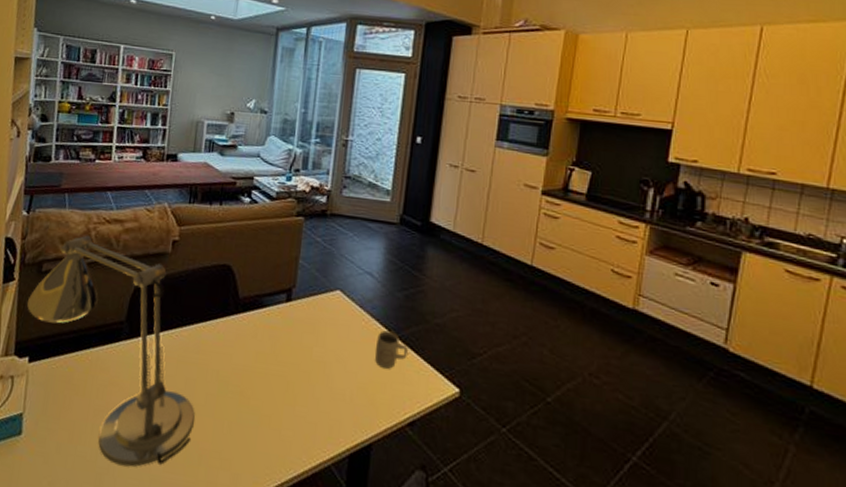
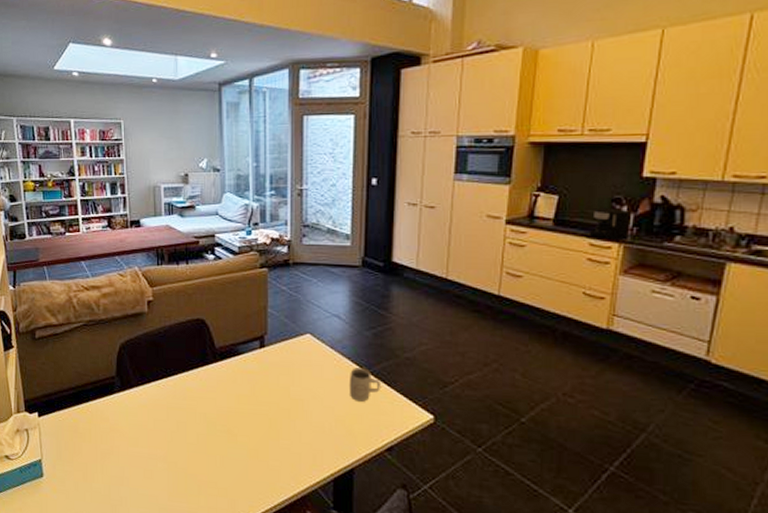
desk lamp: present [26,235,195,467] -> none [27,302,190,498]
coffee maker: none [613,187,667,225] -> present [583,207,643,243]

